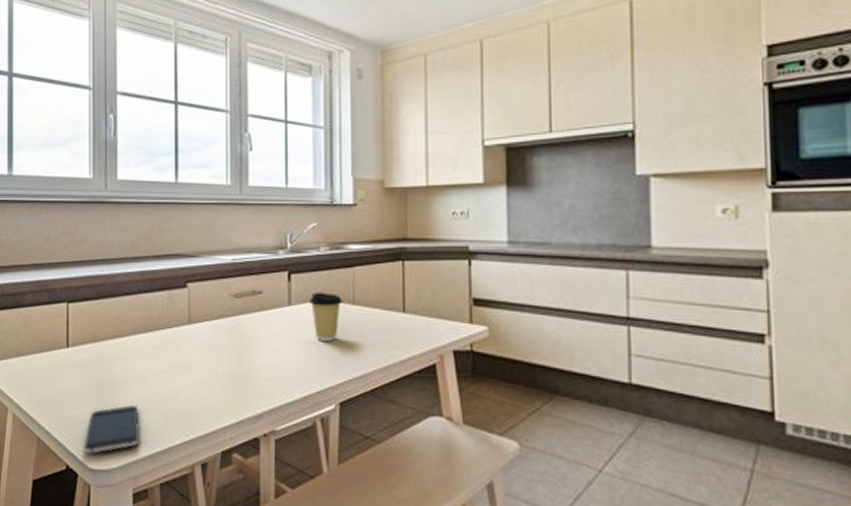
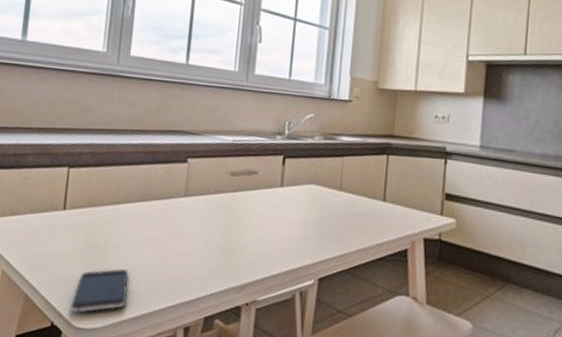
coffee cup: present [308,292,342,341] -> none [299,176,330,222]

